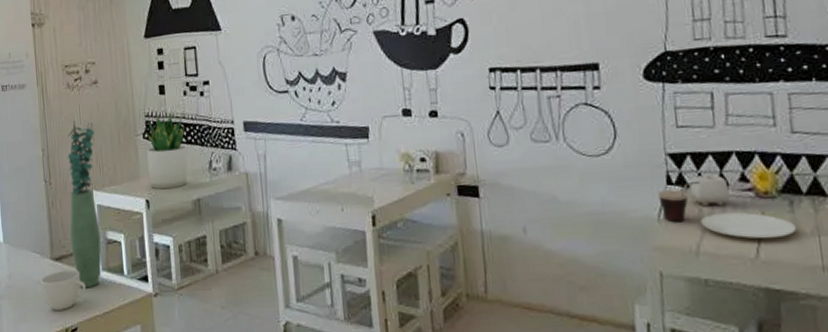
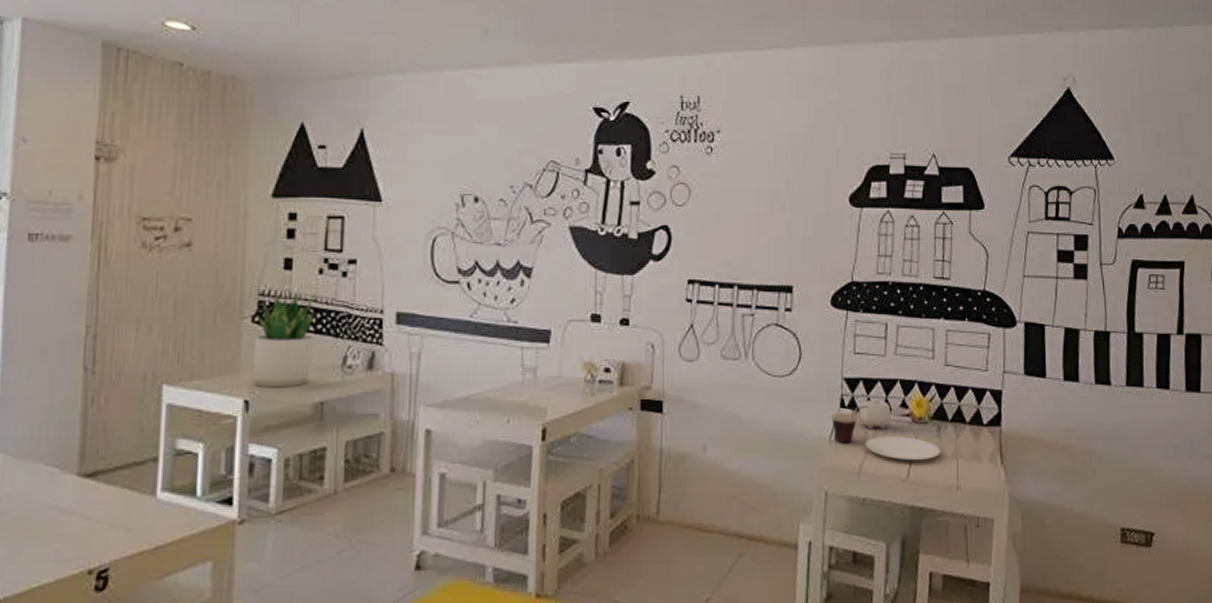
cup: present [40,269,86,310] -> none [54,489,132,546]
vase: present [67,120,102,288] -> none [115,291,177,515]

